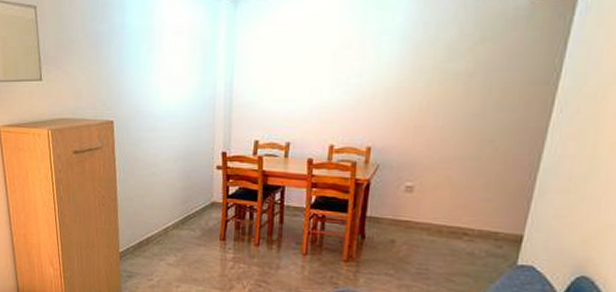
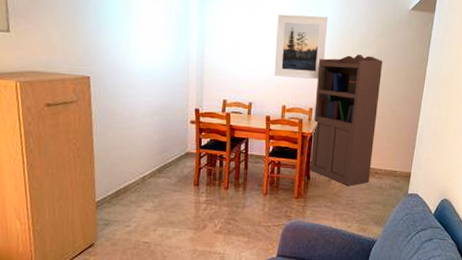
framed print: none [319,24,398,109] -> present [274,14,328,79]
bookcase: none [365,71,483,250] -> present [309,55,383,186]

